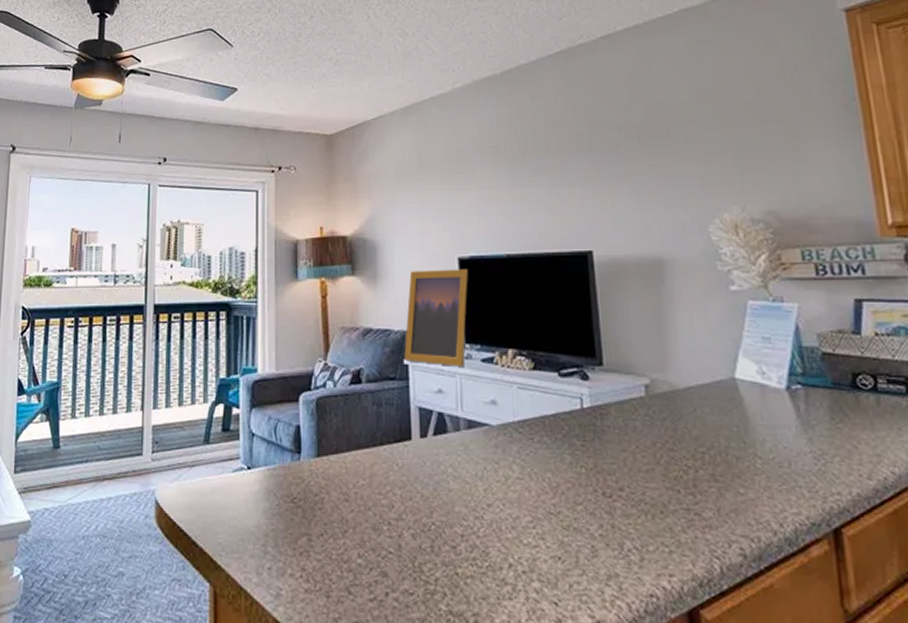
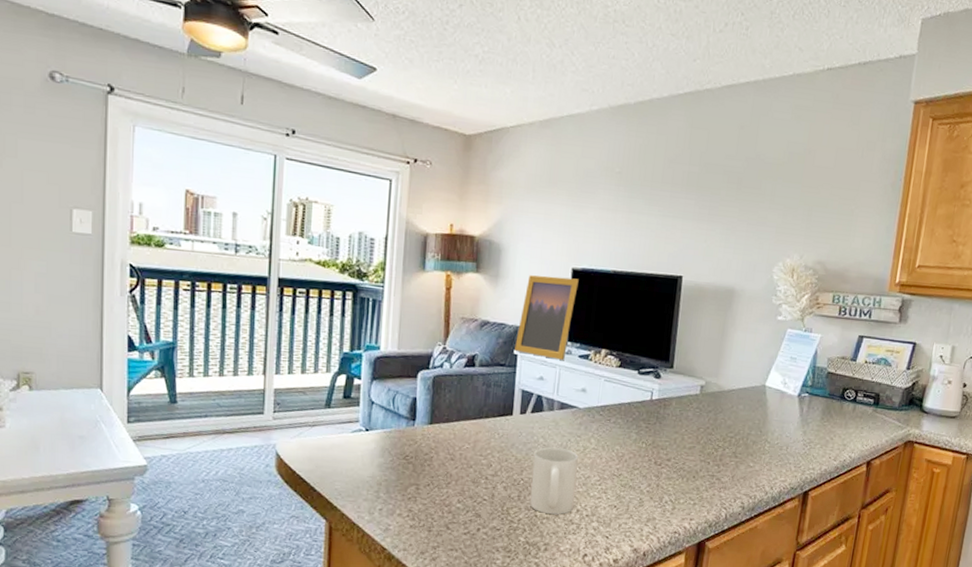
mug: none [443,479,505,571] -> present [529,447,578,514]

